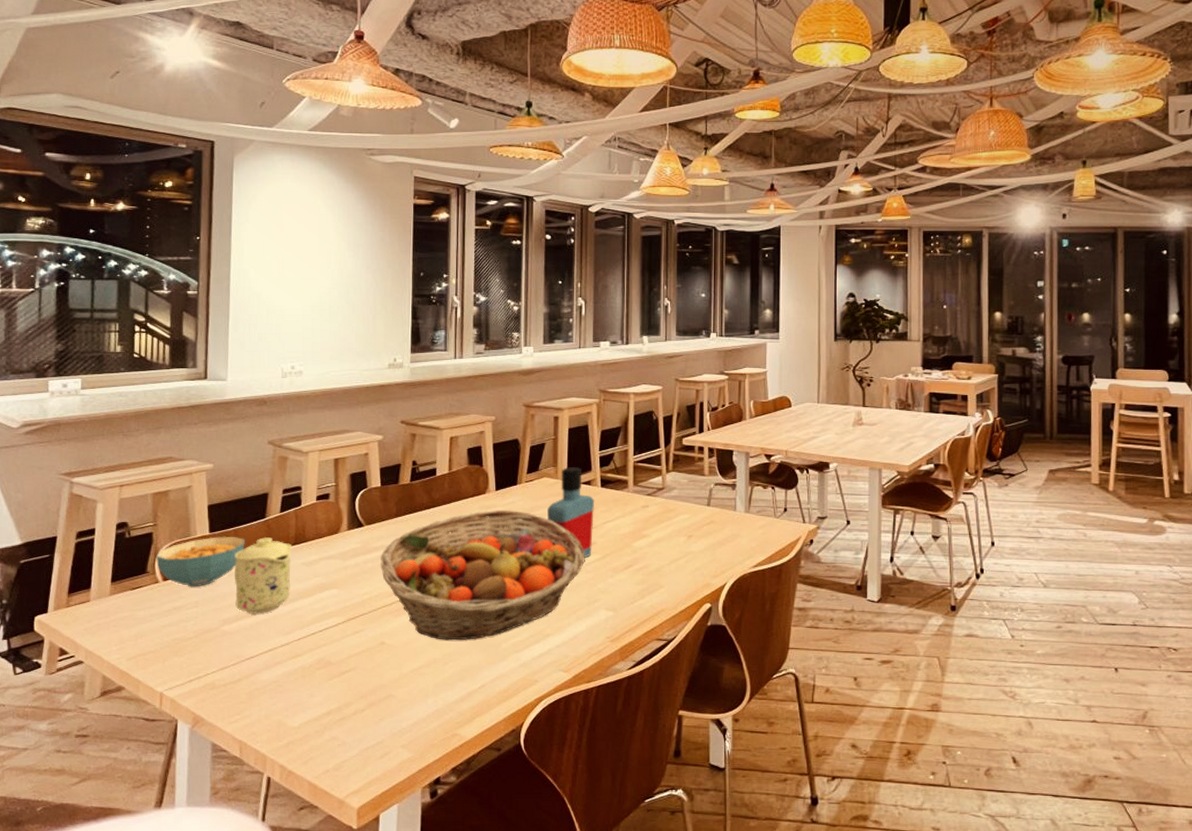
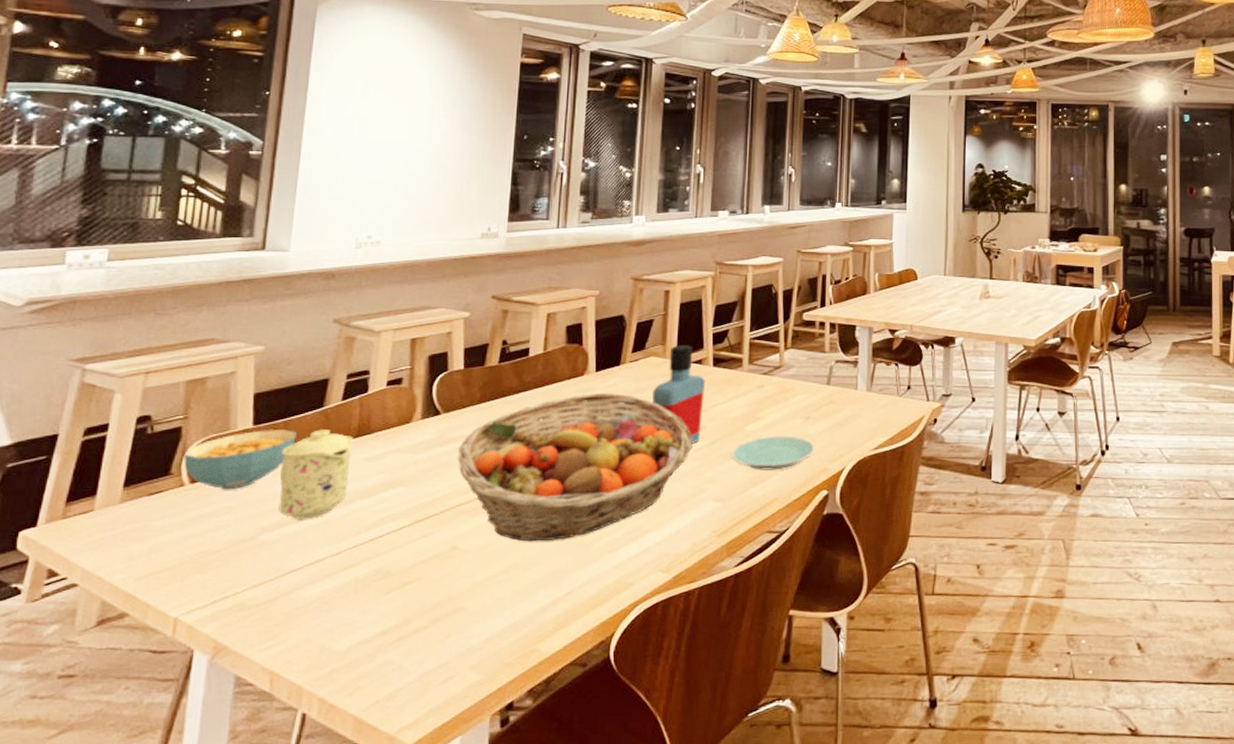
plate: none [622,552,698,584] -> present [732,436,815,470]

